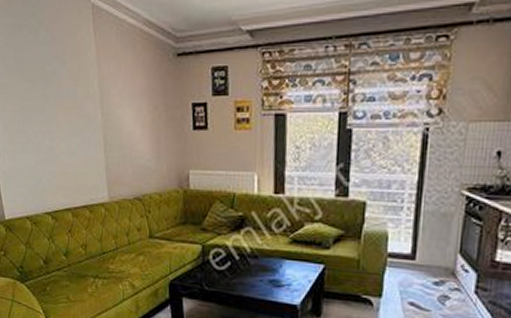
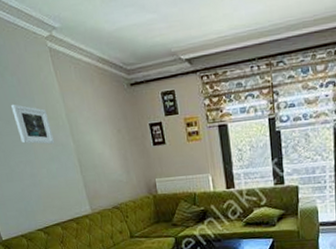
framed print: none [40,65,81,115] -> present [11,104,55,145]

